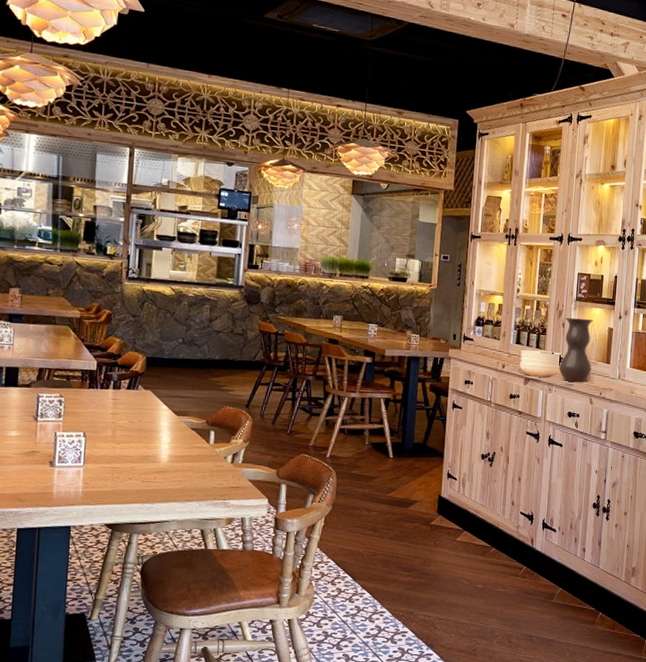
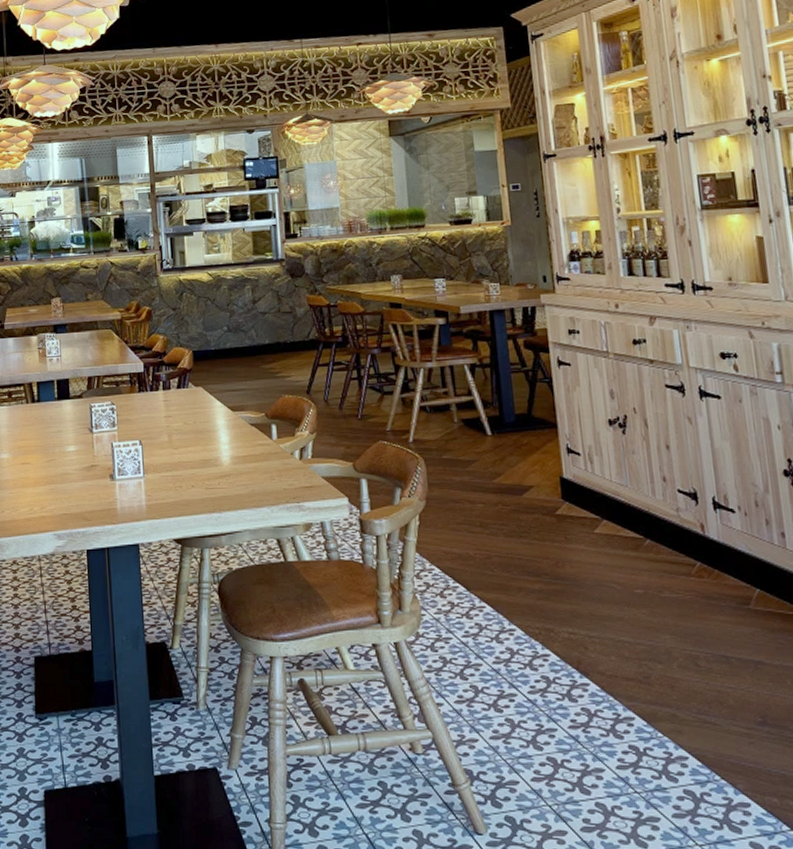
bowl: present [519,349,563,379] -> none [636,278,698,315]
vase: present [559,318,594,383] -> none [691,229,744,315]

